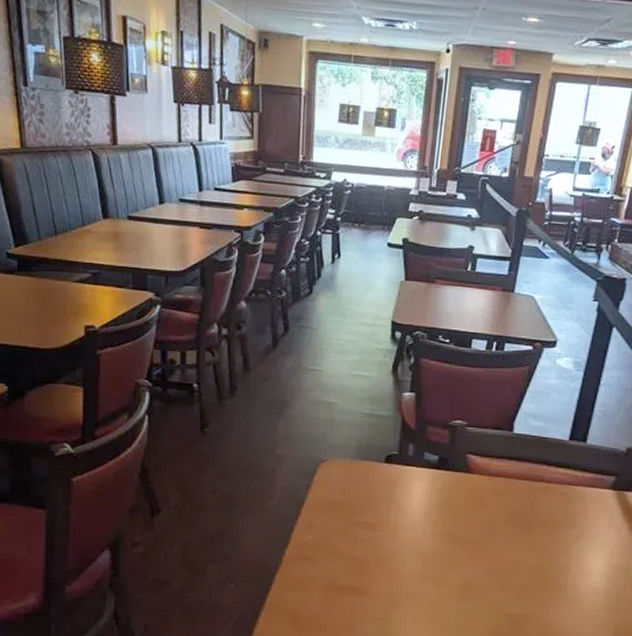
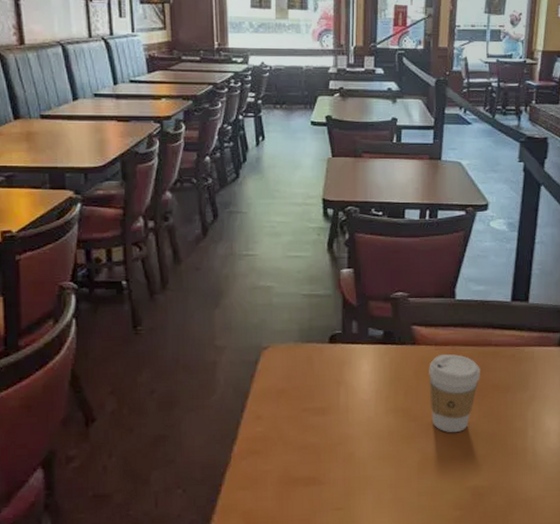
coffee cup: none [477,485,530,562] -> present [429,354,480,433]

